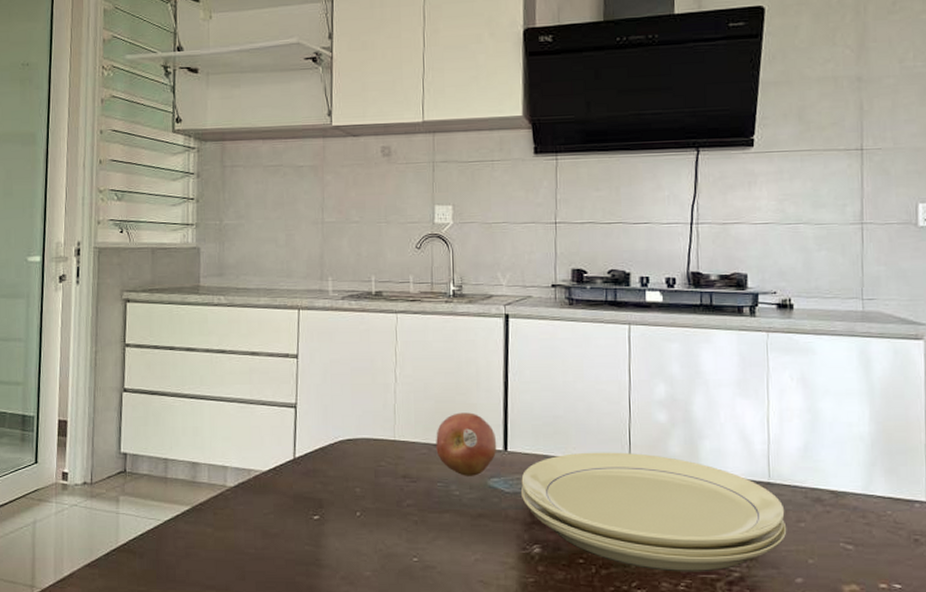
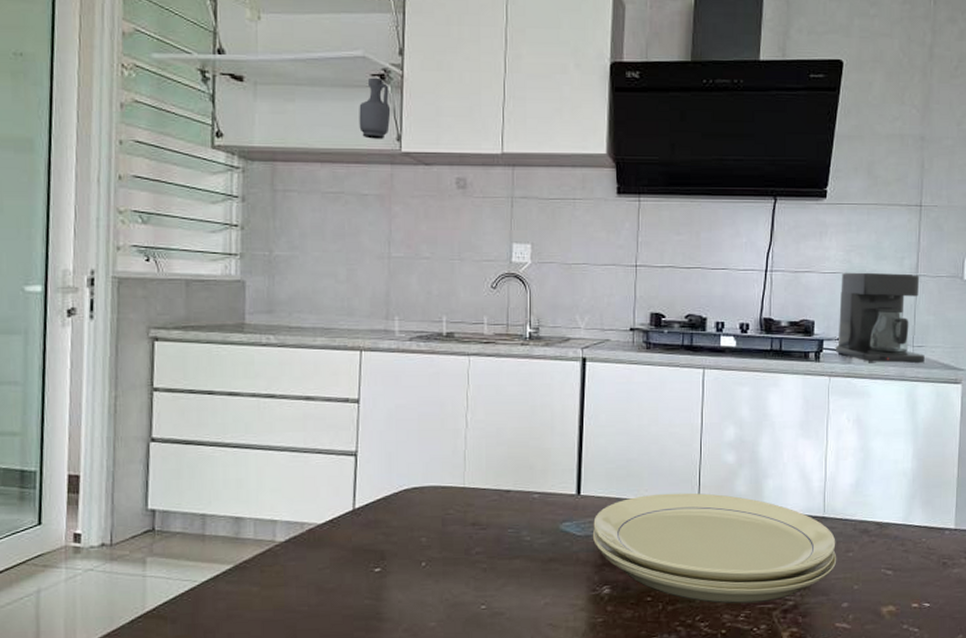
ceramic jug: none [294,60,322,116] -> present [359,77,391,139]
fruit: present [436,412,497,476] -> none [508,457,570,522]
coffee maker: none [772,221,877,318] -> present [835,272,925,364]

